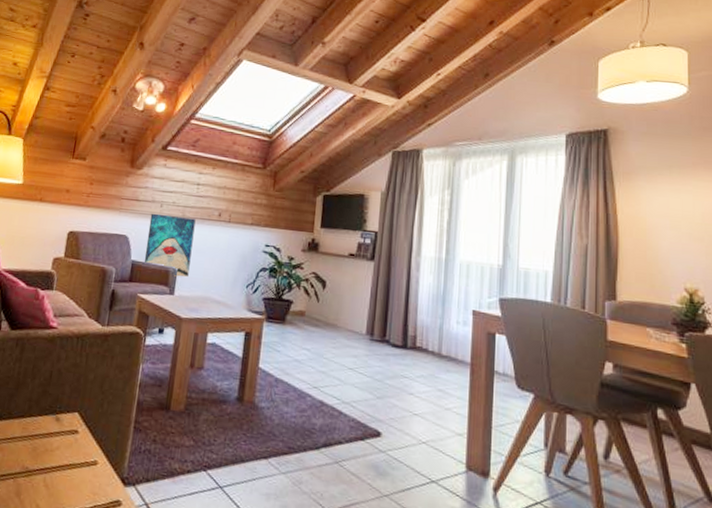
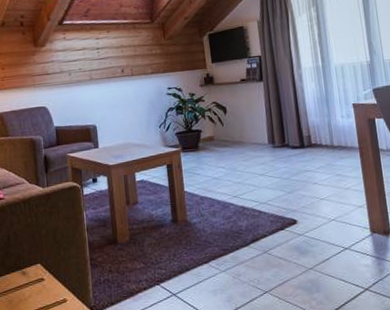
wall art: present [143,213,196,277] -> none [62,79,107,132]

